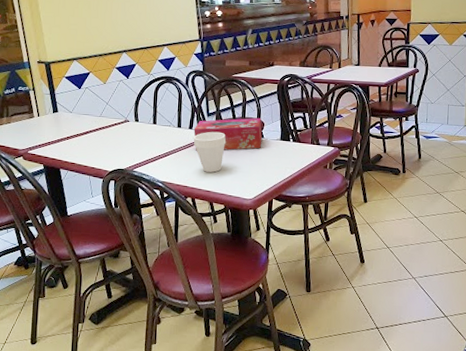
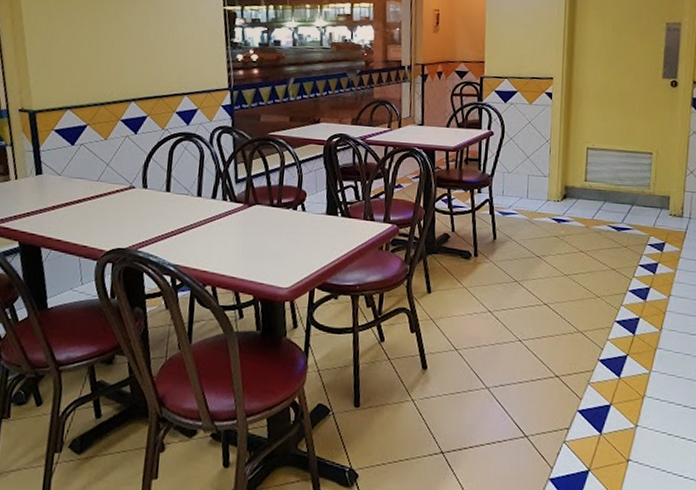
cup: present [193,131,227,173] -> none [216,202,259,254]
tissue box: present [194,118,263,151] -> none [217,186,304,226]

